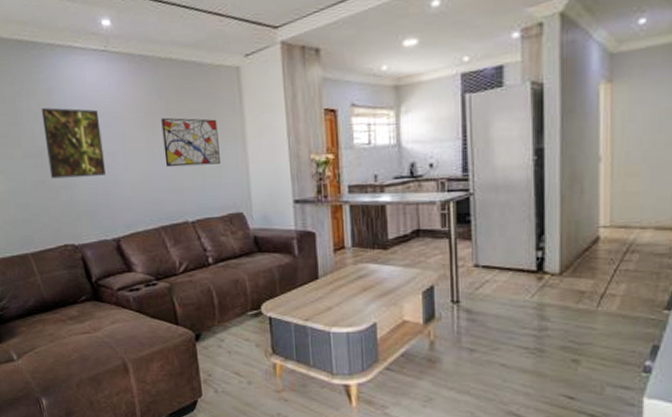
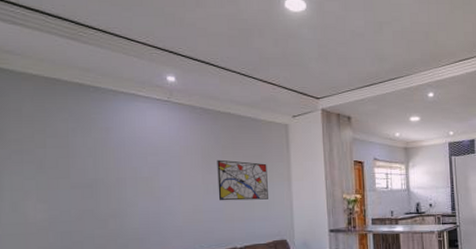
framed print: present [41,107,106,179] -> none [96,144,159,209]

